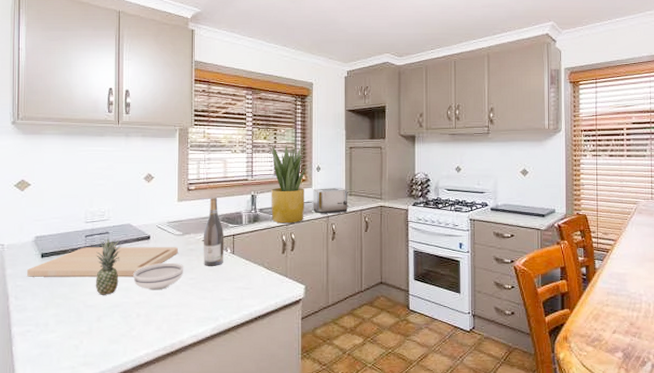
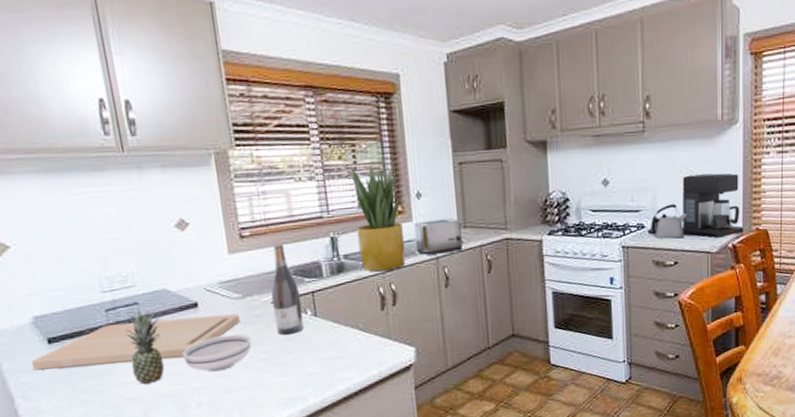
kettle: none [493,188,521,216] -> present [651,203,687,240]
coffee maker: none [517,168,567,218] -> present [682,173,744,238]

